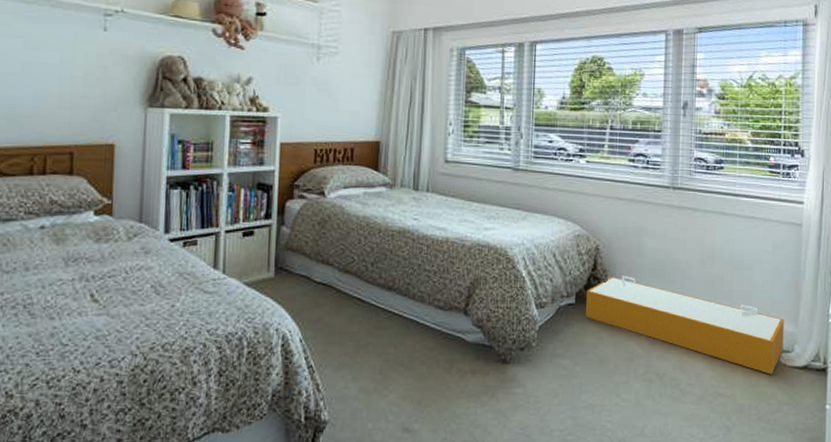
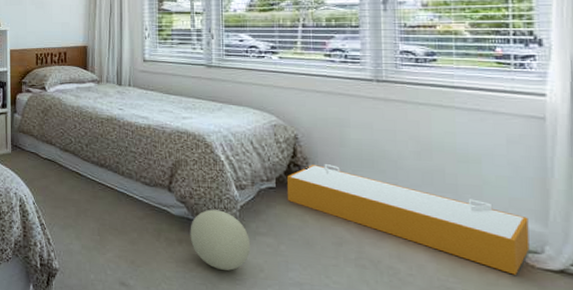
ball: none [484,332,547,400] -> present [190,209,251,271]

